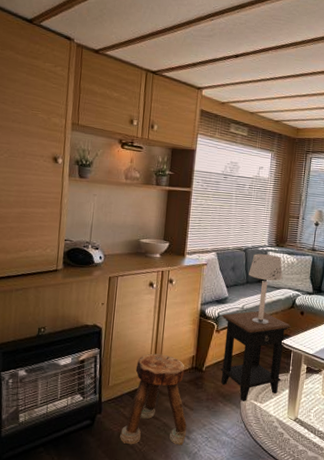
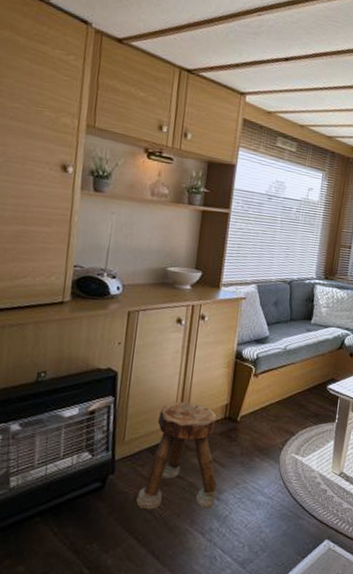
side table: present [220,311,292,401] -> none [258,352,340,455]
table lamp: present [249,254,283,325] -> none [293,287,331,368]

